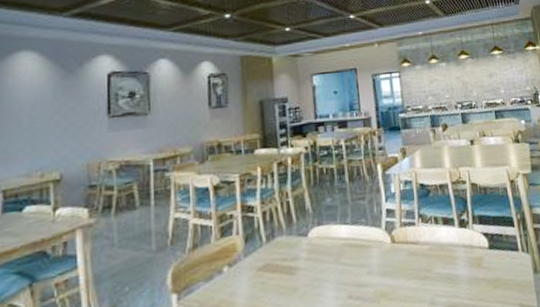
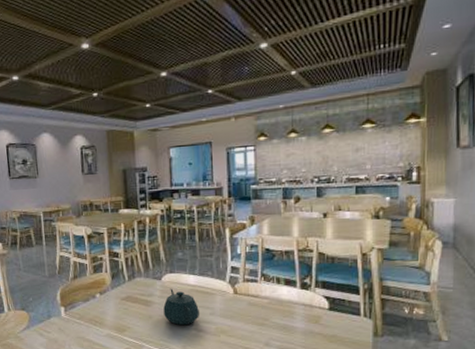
teapot: none [311,245,355,295] -> present [163,288,199,326]

